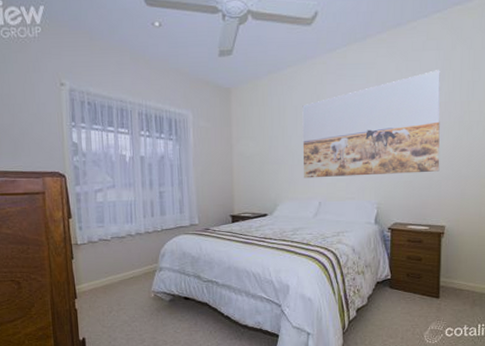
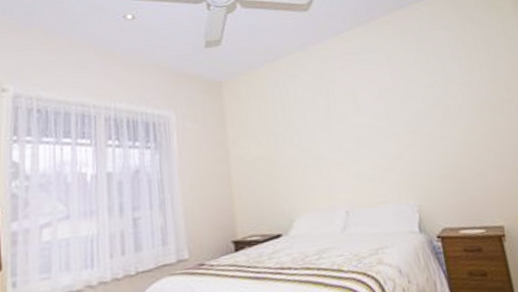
wall art: present [302,70,441,179] -> none [309,49,481,183]

